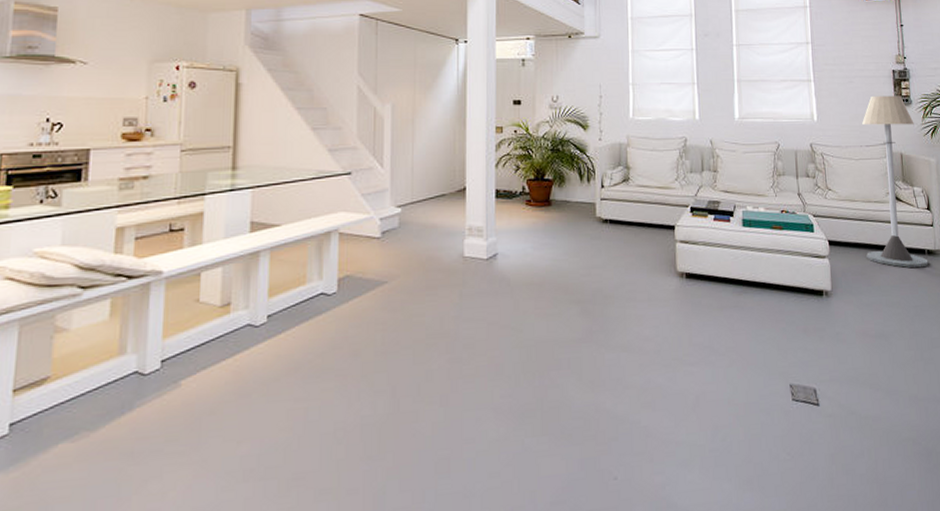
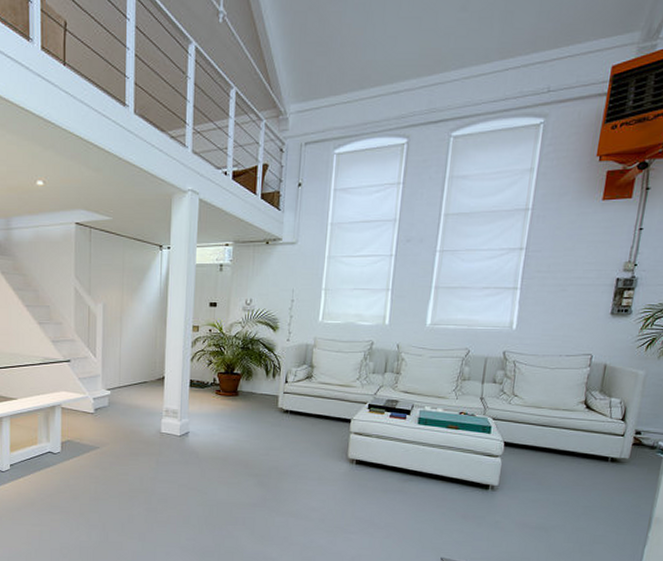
floor lamp: present [862,95,929,268] -> none [542,305,629,473]

